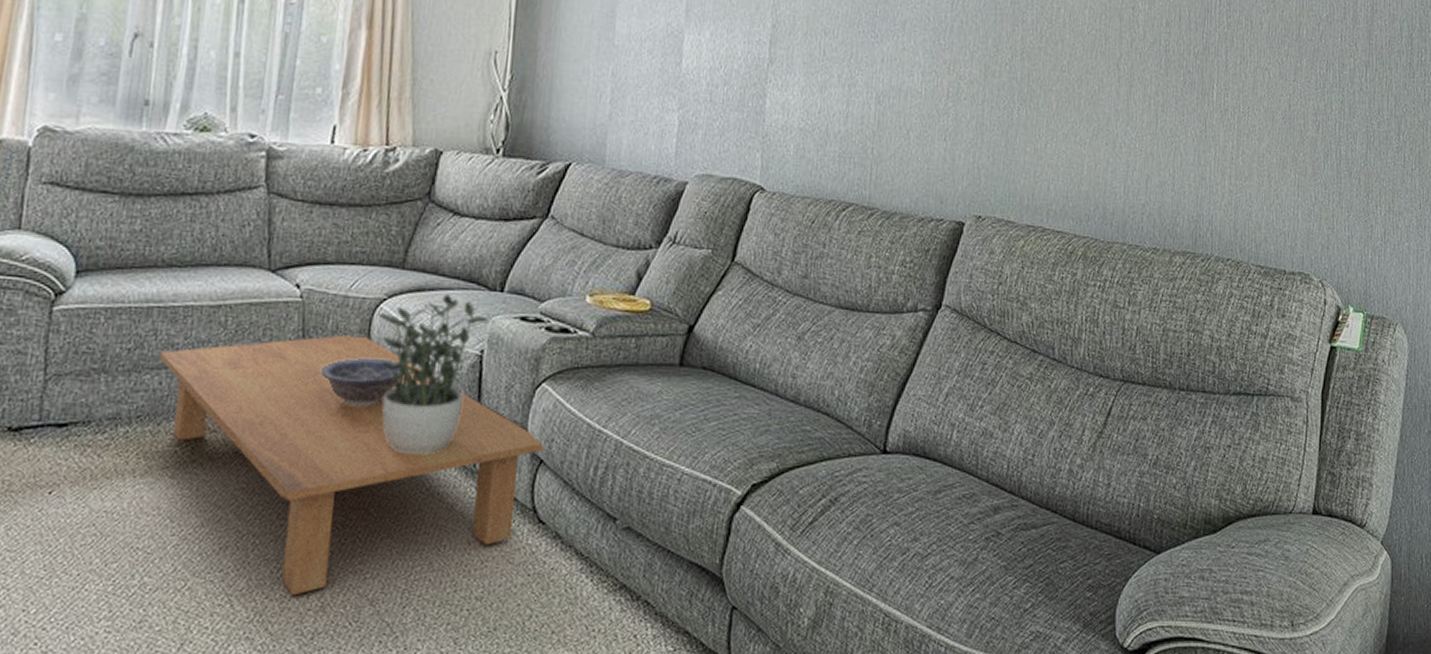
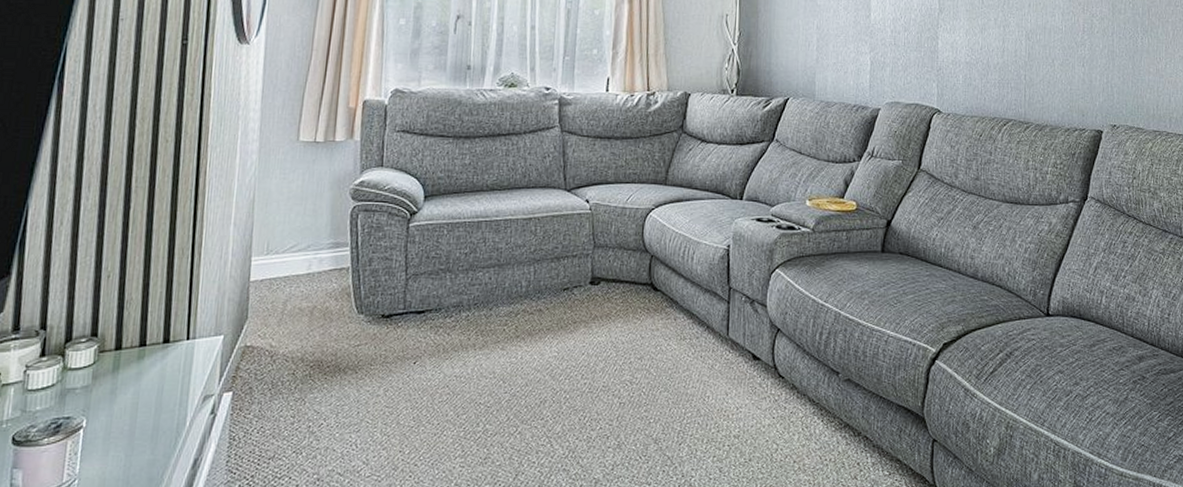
coffee table: present [158,333,546,596] -> none [488,236,782,437]
decorative bowl: present [320,357,405,407] -> none [607,254,671,292]
potted plant: present [378,294,488,455] -> none [648,203,732,327]

